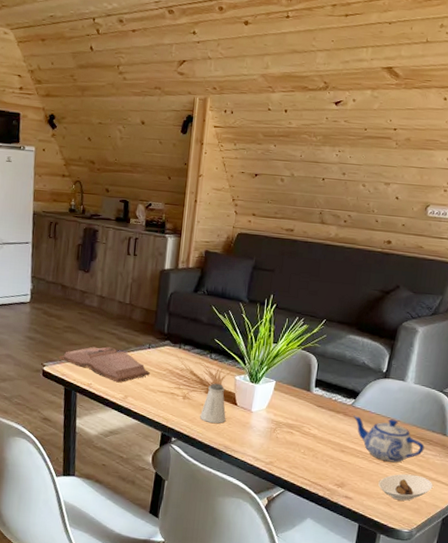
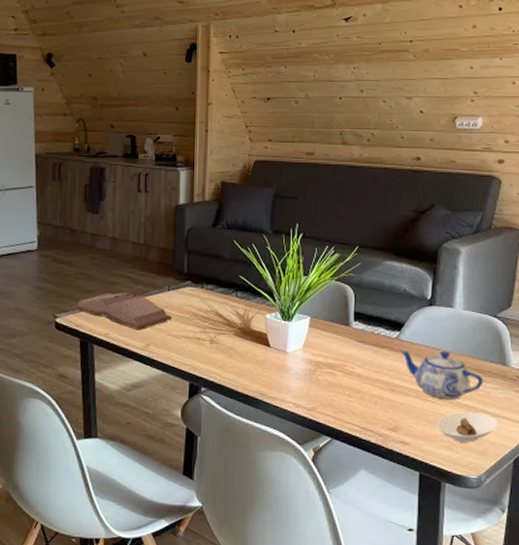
saltshaker: present [200,383,226,424] -> none [230,324,259,369]

